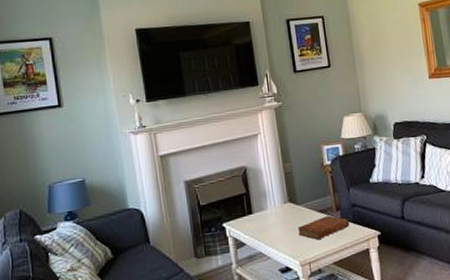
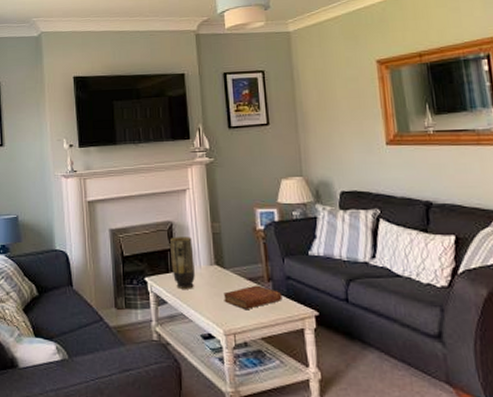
vase: none [245,179,271,230] -> present [170,237,195,289]

